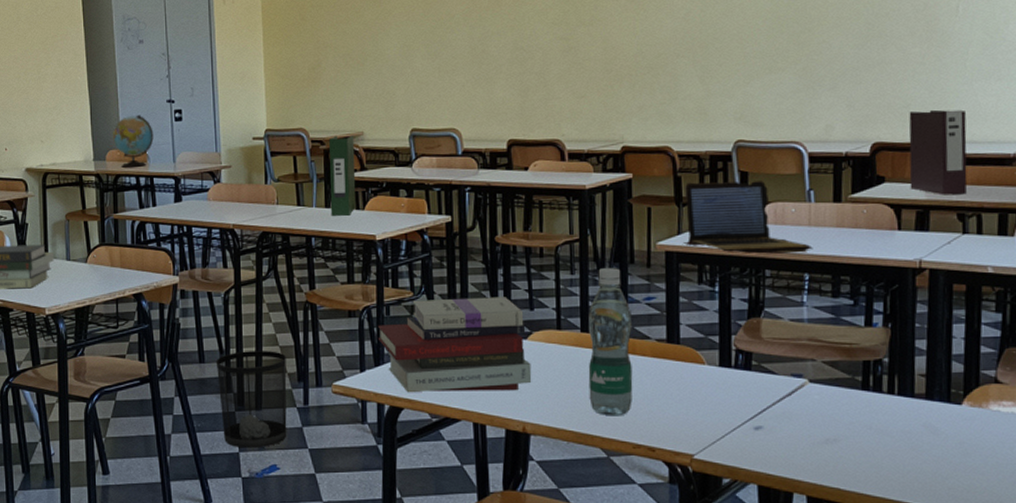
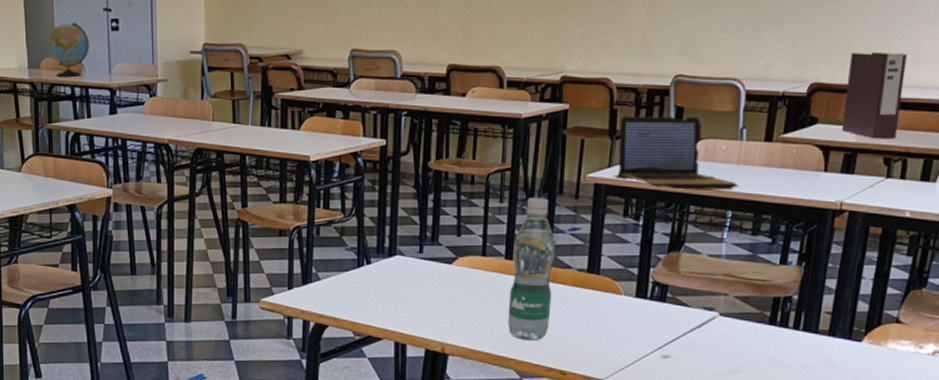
waste bin: present [216,351,287,448] -> none [147,265,216,358]
binder: present [329,135,356,216] -> none [266,52,293,135]
books: present [378,297,532,393] -> none [308,221,455,312]

